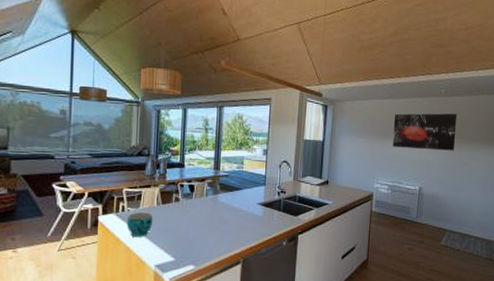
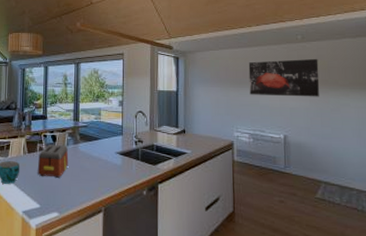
toaster: none [172,194,207,230] -> present [37,144,69,178]

